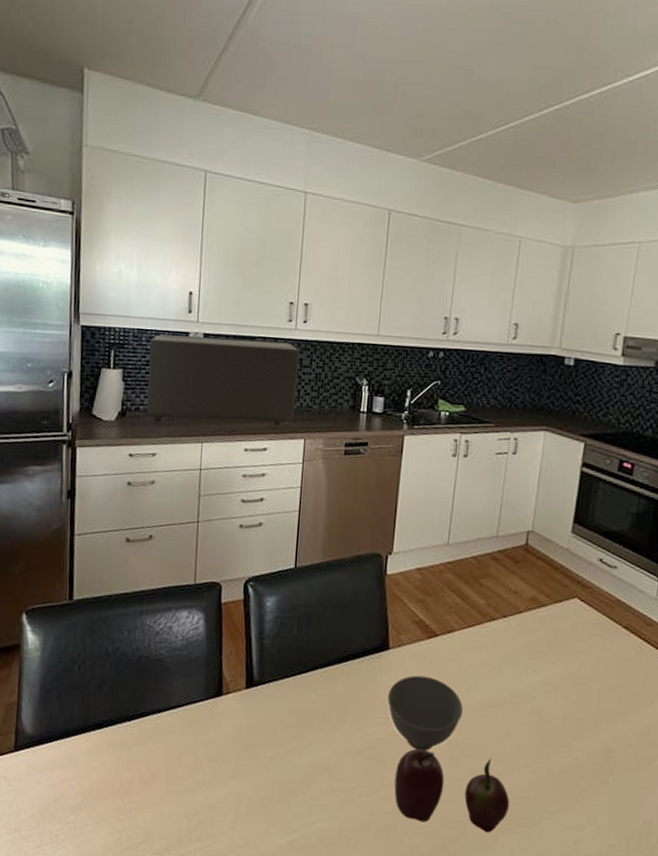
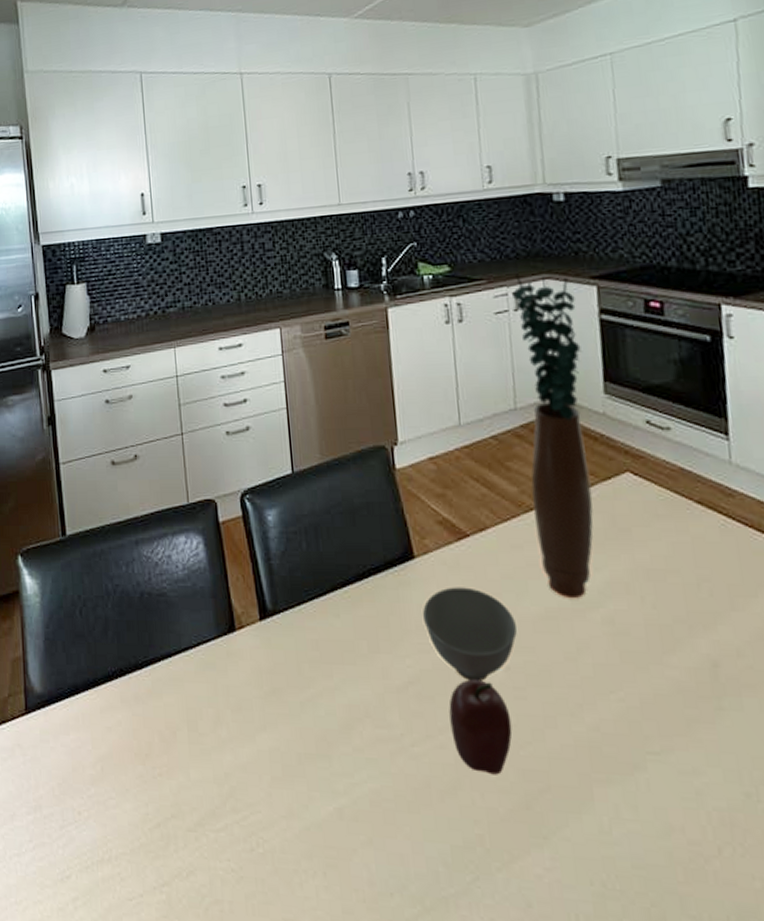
microwave: present [146,333,300,426] -> none [109,228,266,333]
fruit: present [464,758,510,833] -> none [539,685,601,785]
vase: none [493,422,565,693] -> present [512,273,594,598]

